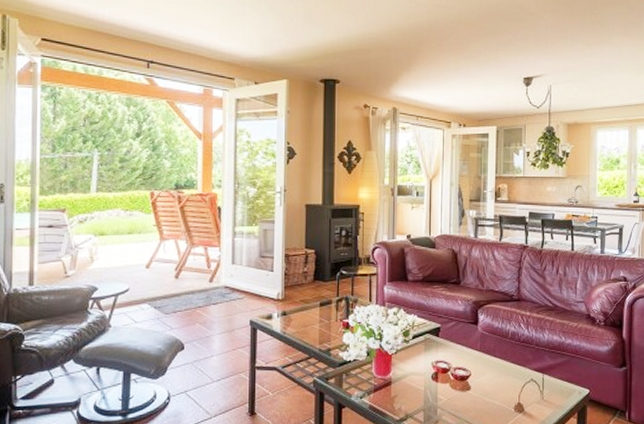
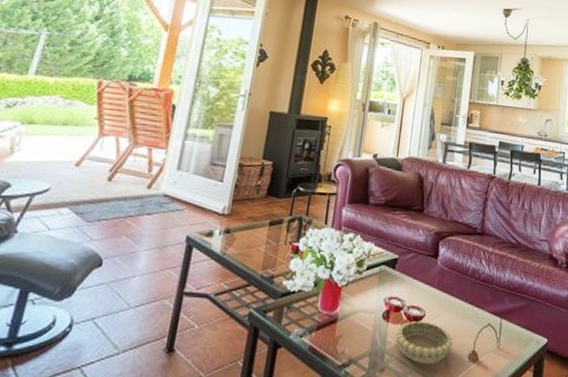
decorative bowl: none [445,379,499,416] -> present [395,320,453,364]

